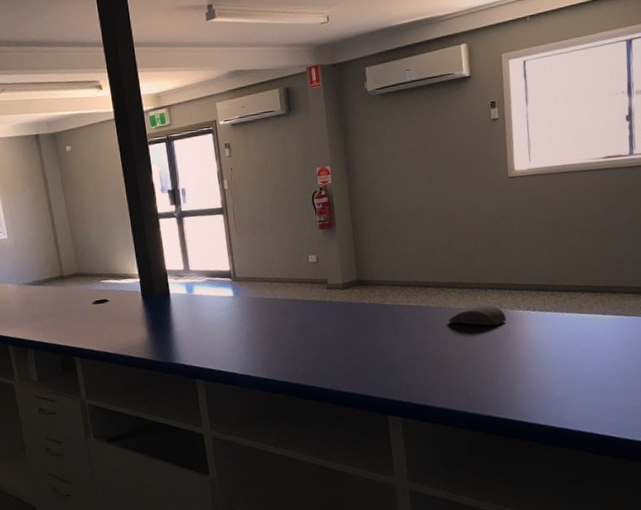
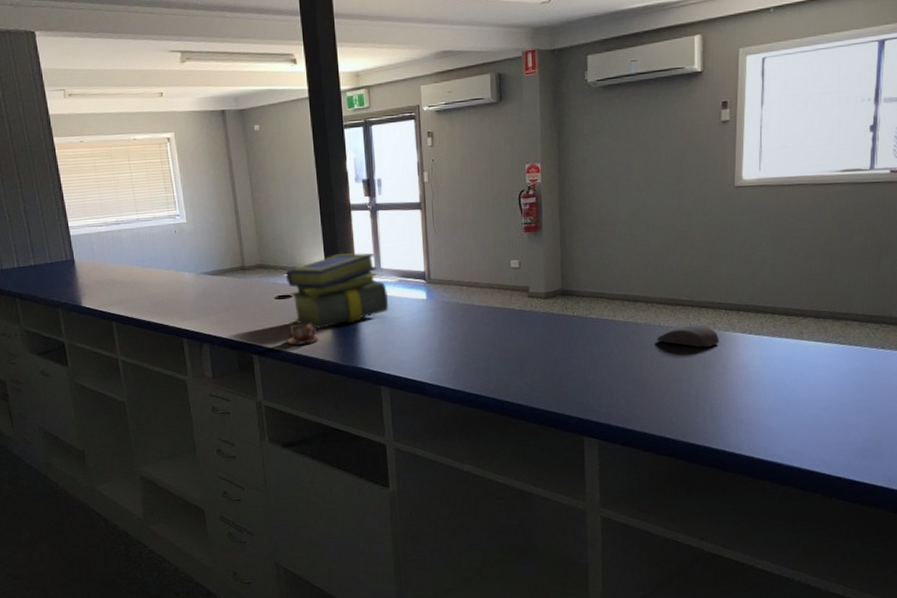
stack of books: none [101,257,199,329] -> present [285,253,389,329]
cup: none [105,323,135,347] -> present [286,322,319,346]

